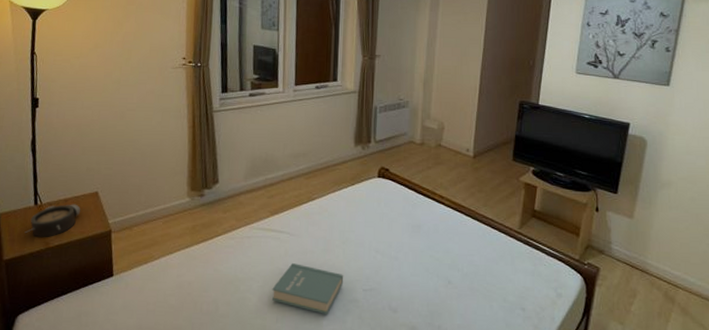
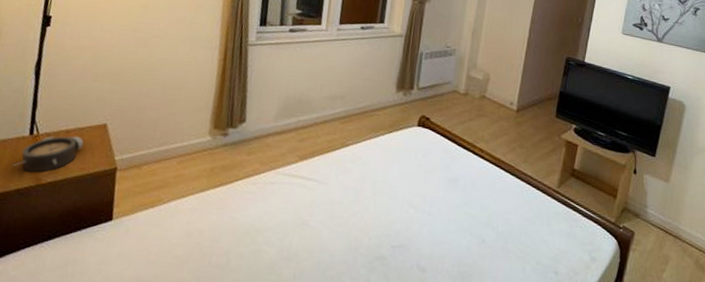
book: present [272,263,344,314] -> none [292,214,372,272]

